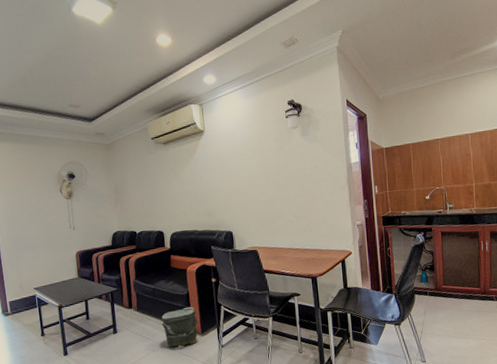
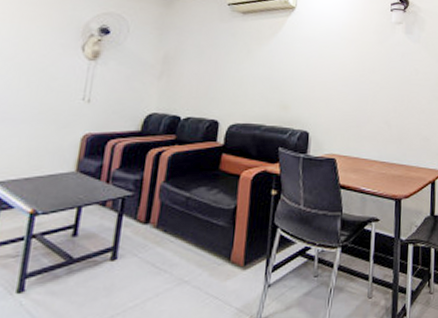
bag: present [161,306,198,348] -> none [187,226,242,286]

